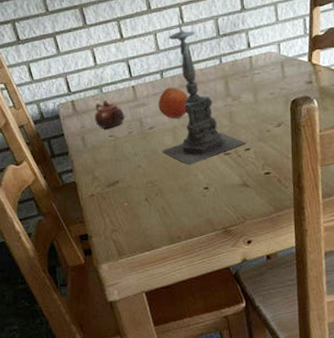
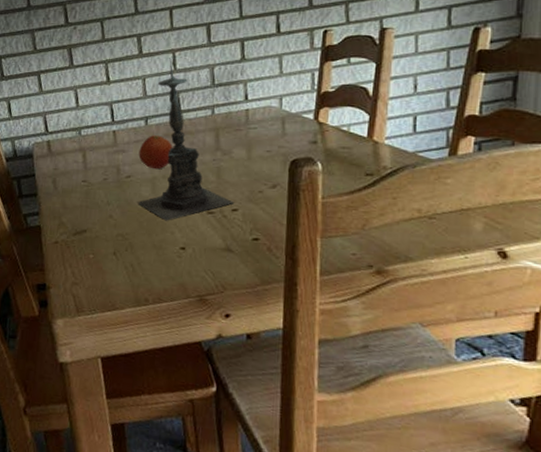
teapot: present [94,100,125,128] -> none [68,143,102,173]

